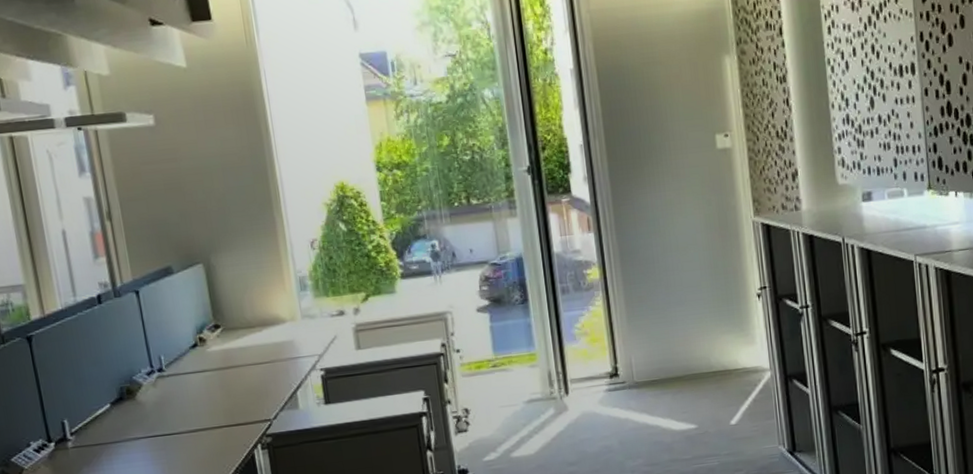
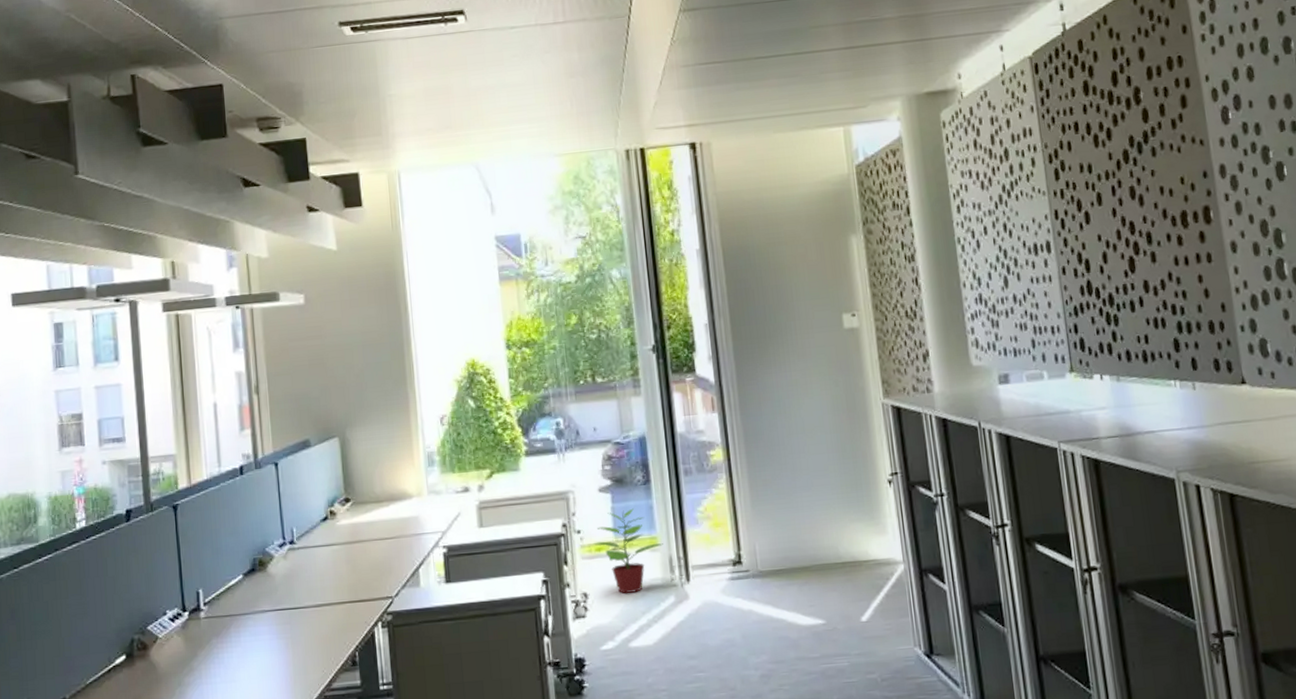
potted plant: none [473,327,542,408] -> present [594,508,663,594]

